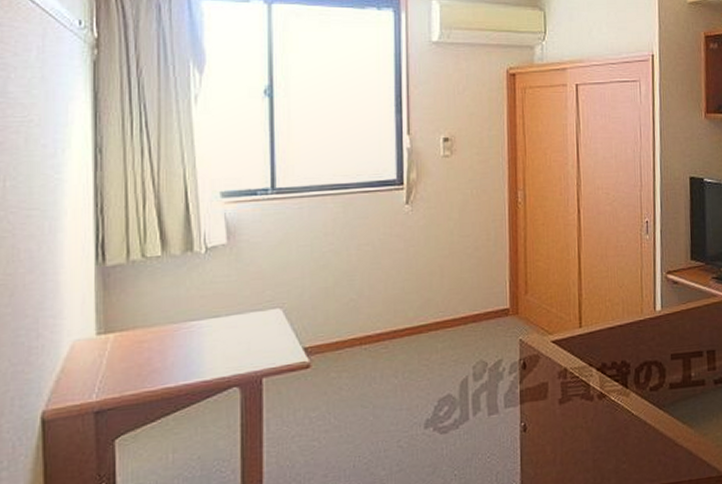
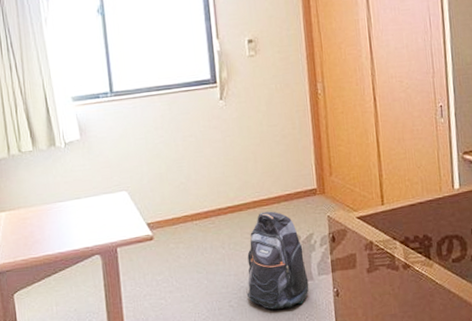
backpack: none [419,333,493,450] -> present [246,211,309,310]

